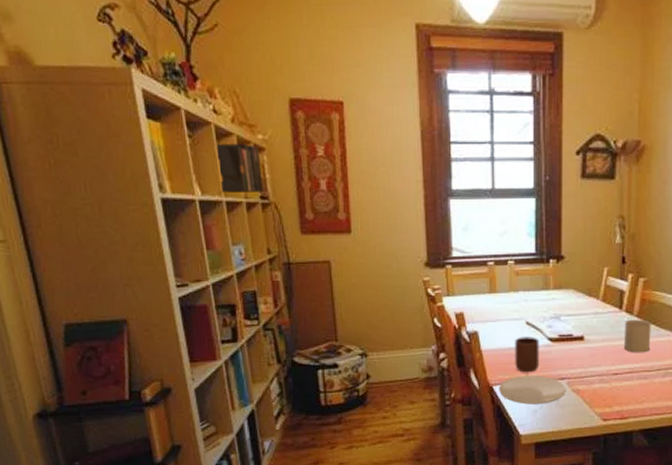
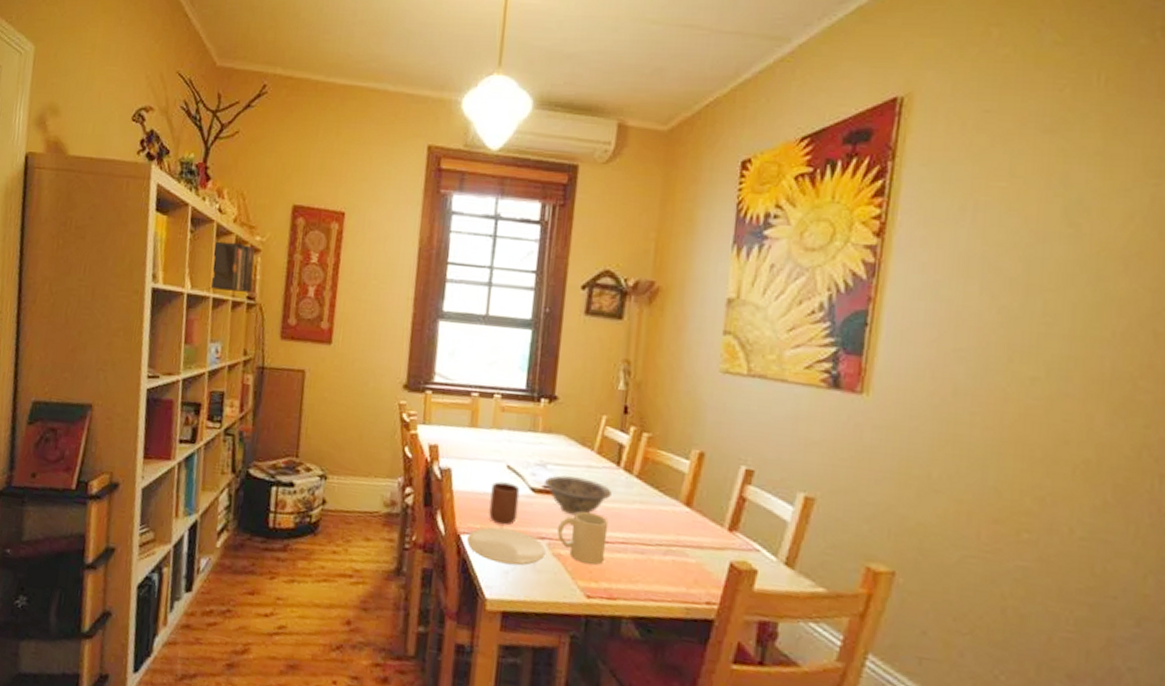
bowl: none [559,324,617,356] -> present [543,475,612,516]
mug: none [574,352,616,393] -> present [556,512,609,565]
cup: present [623,319,652,353] -> none [618,479,654,522]

